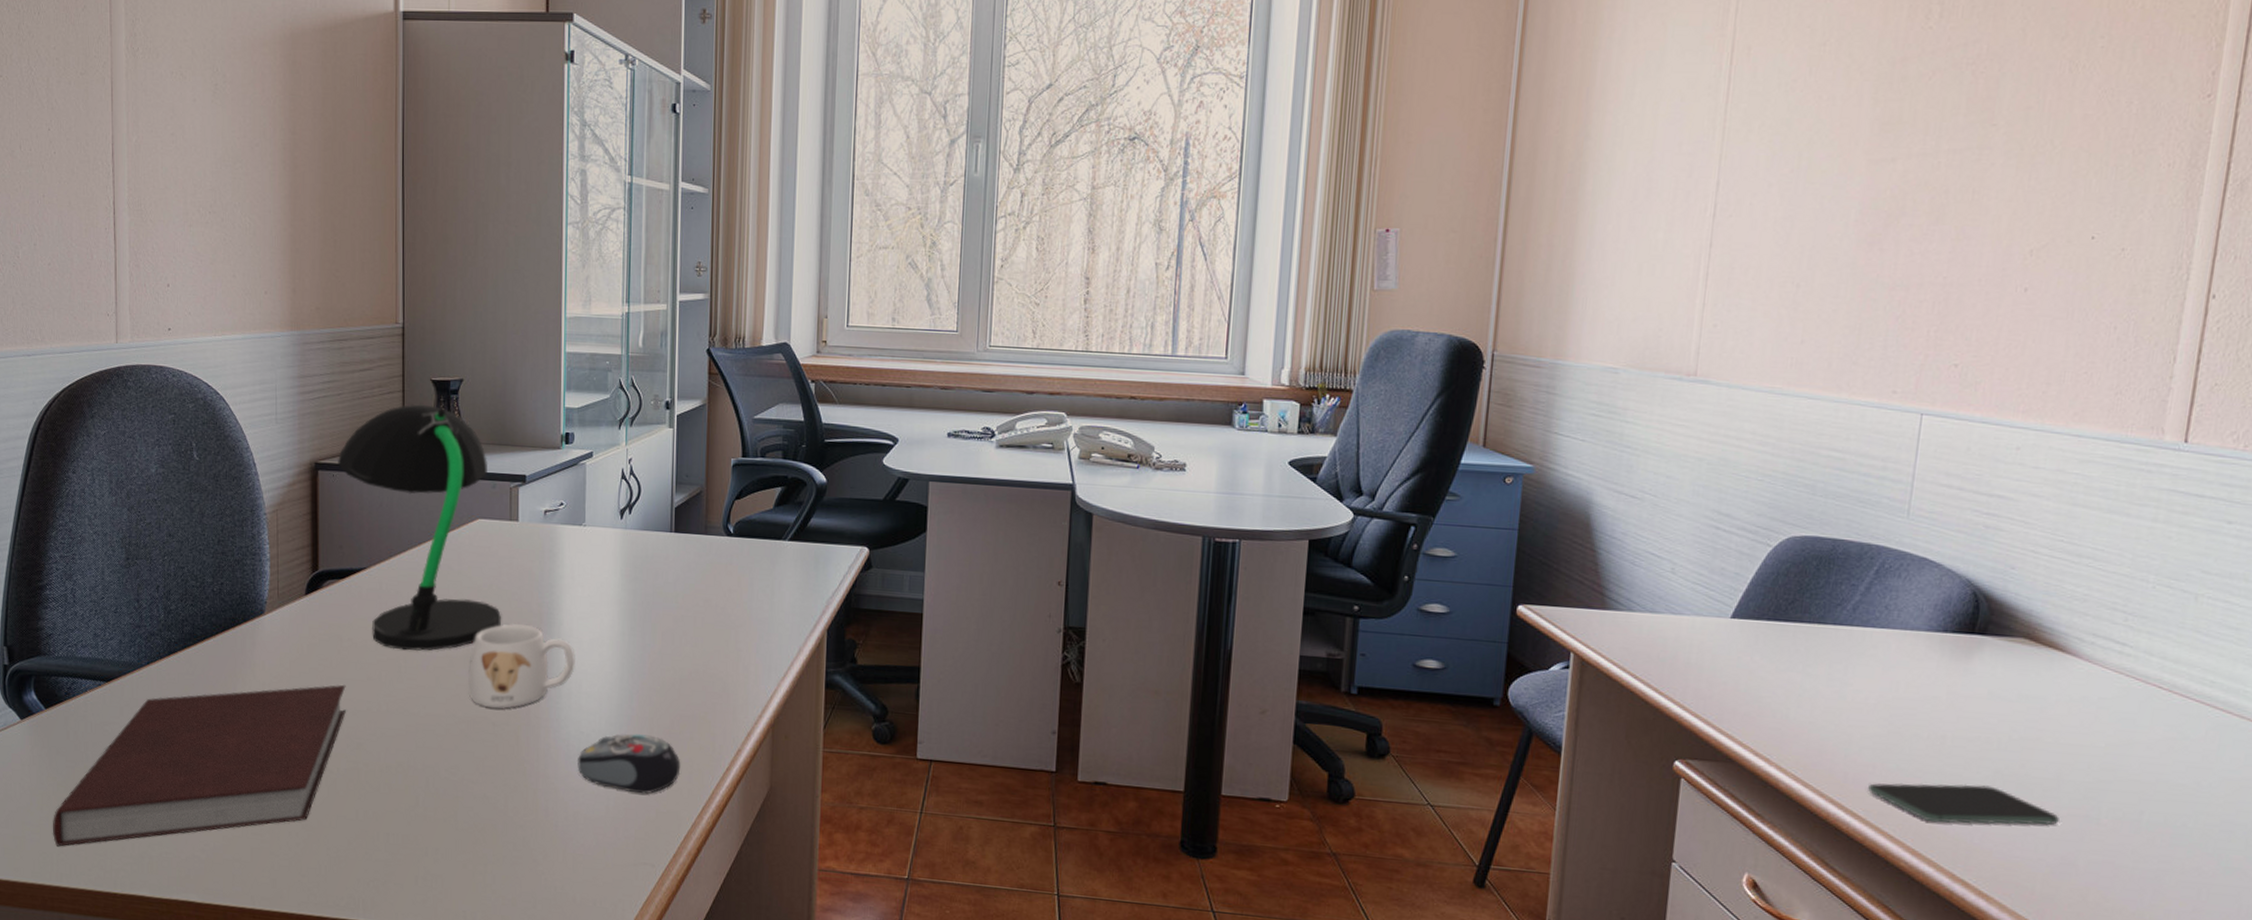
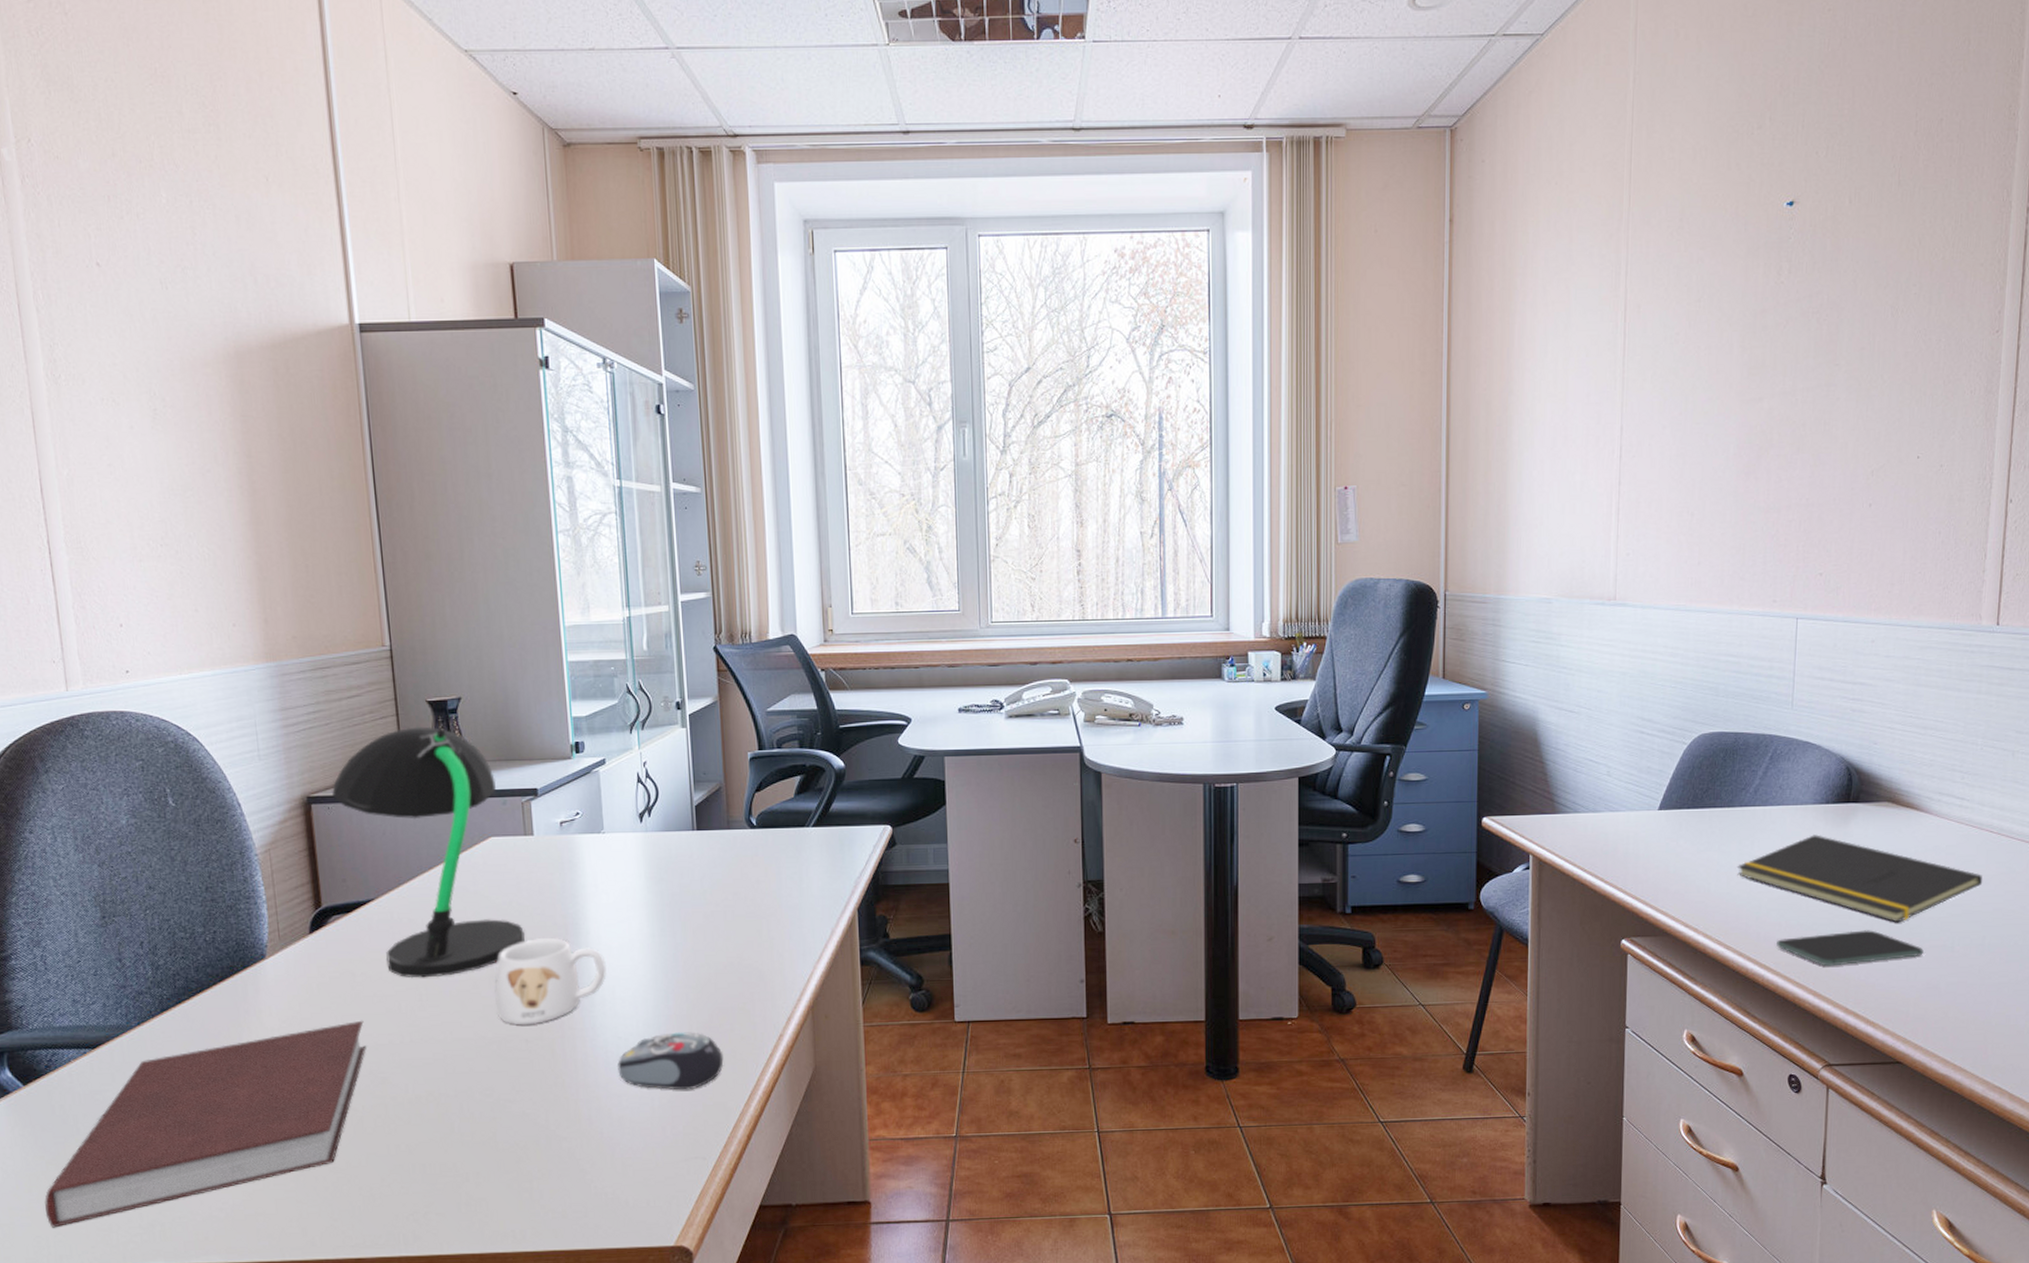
notepad: none [1824,666,2145,782] -> present [1737,834,1983,923]

